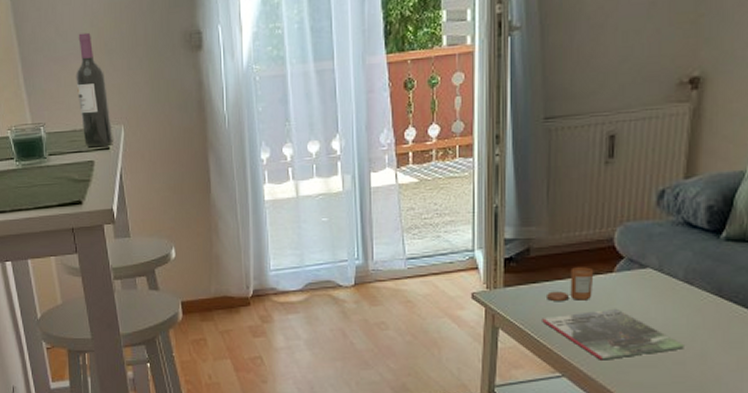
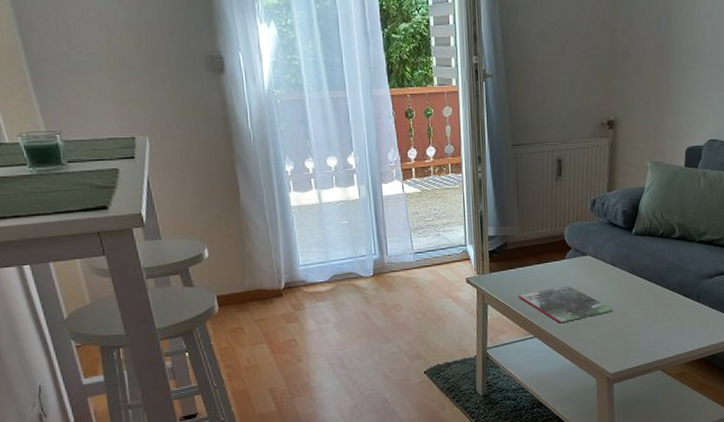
wine bottle: present [75,32,113,148] -> none [93,48,138,156]
candle: present [547,267,594,301] -> none [521,256,552,282]

